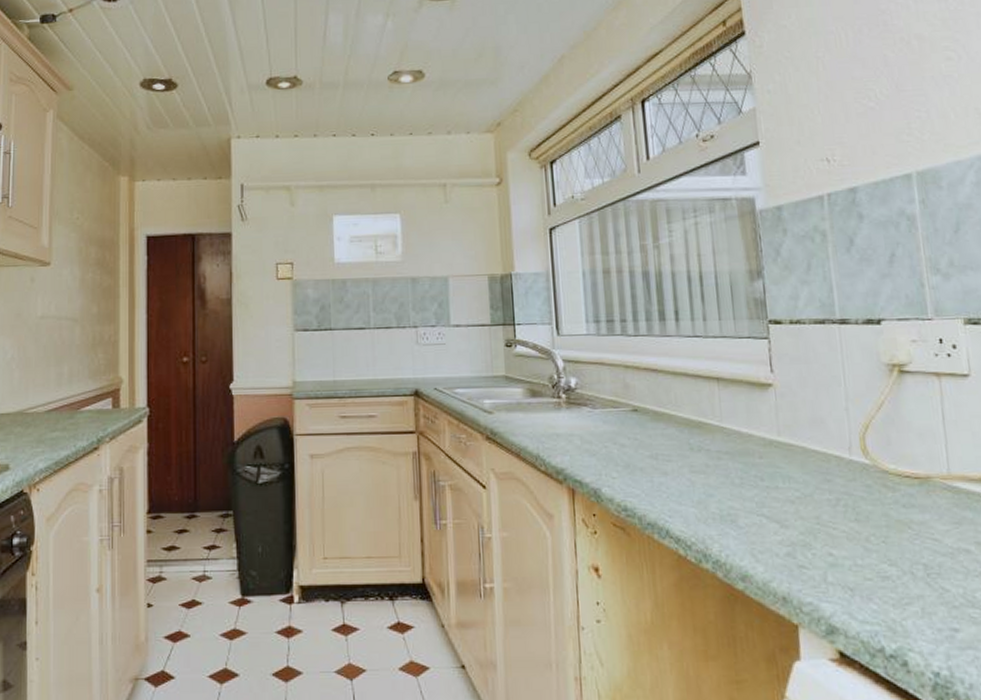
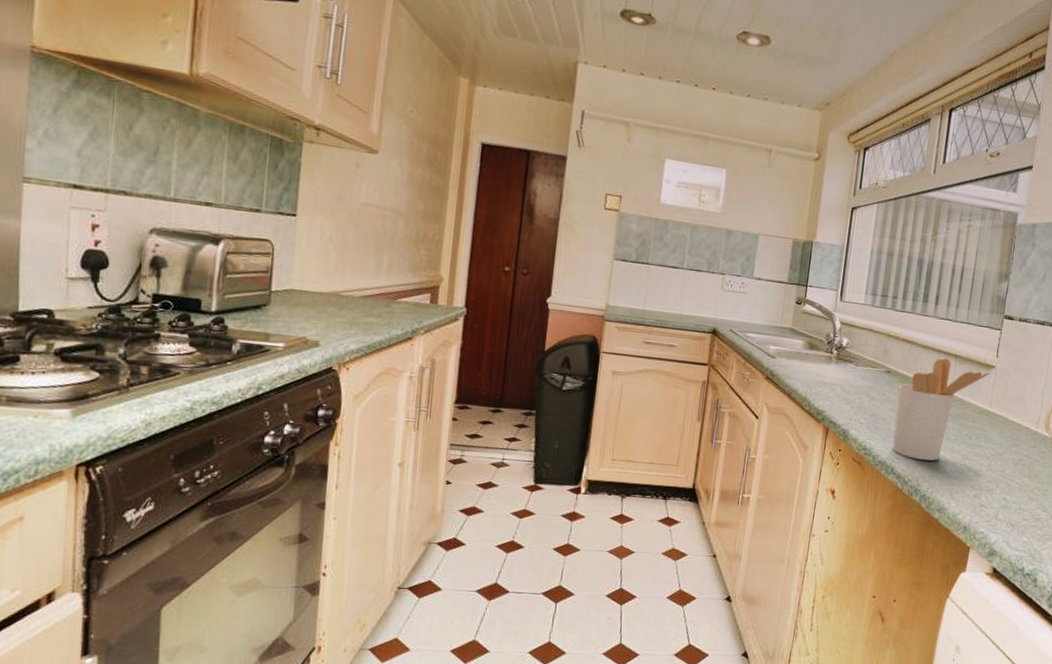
utensil holder: none [651,384,767,515] -> present [892,358,990,461]

